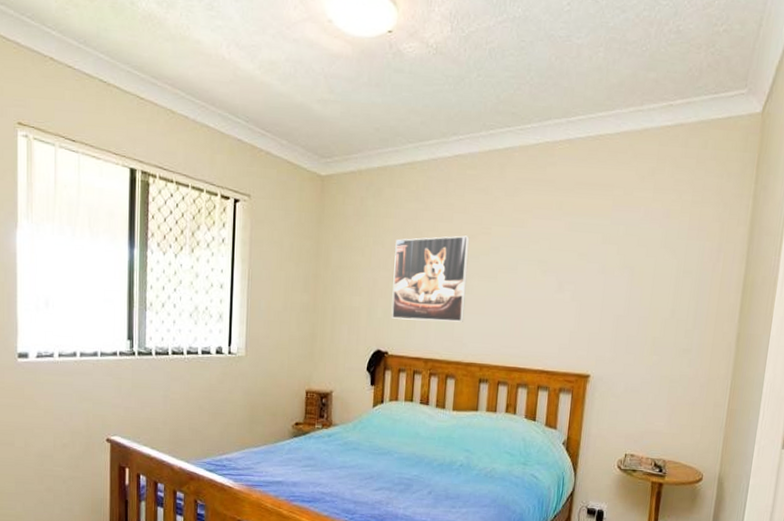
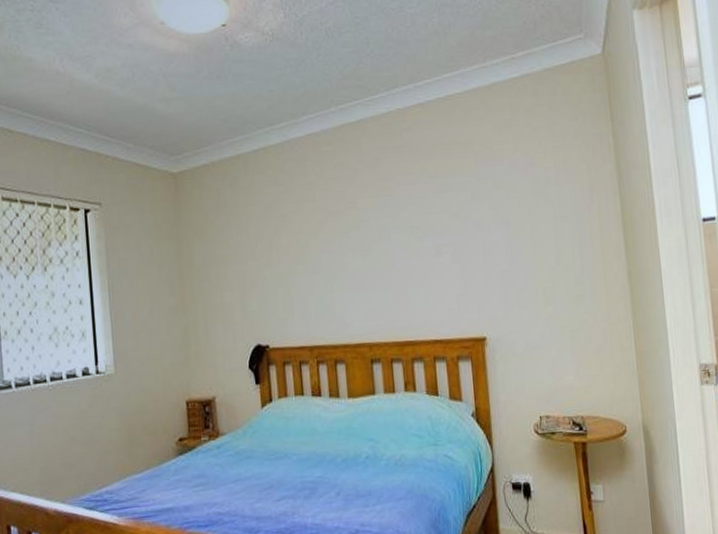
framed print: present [391,235,470,322] -> none [260,212,344,309]

